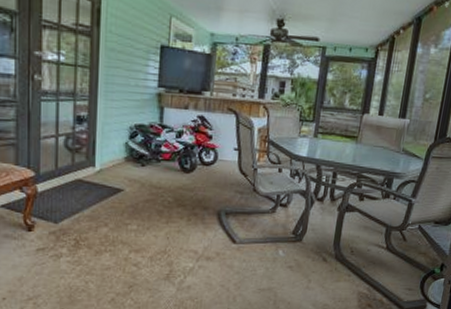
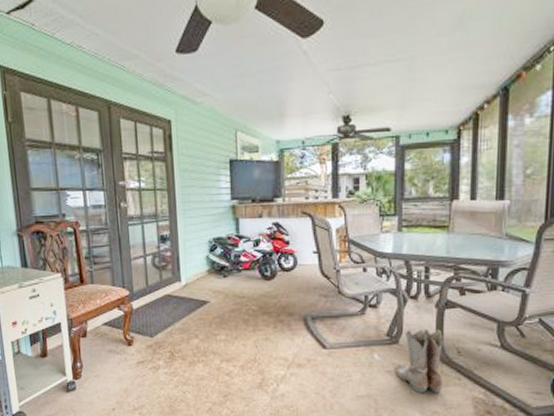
boots: none [296,229,341,288] -> present [395,329,444,394]

